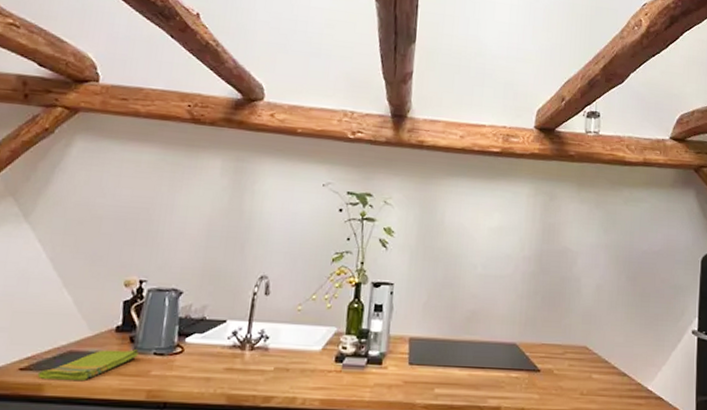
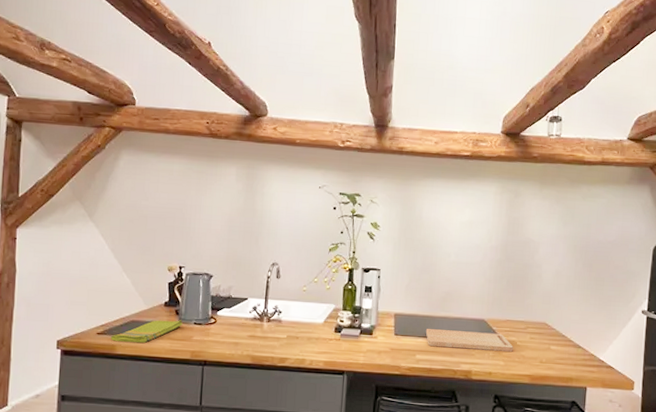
cutting board: none [446,356,550,382] -> present [425,329,513,352]

